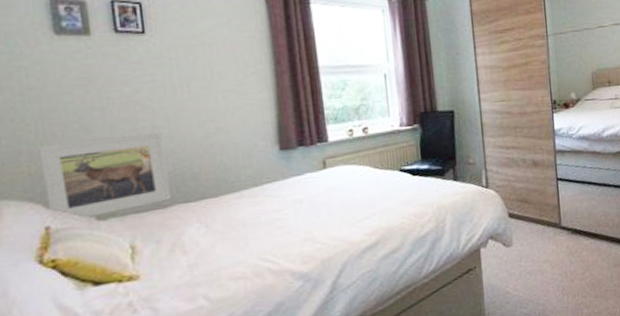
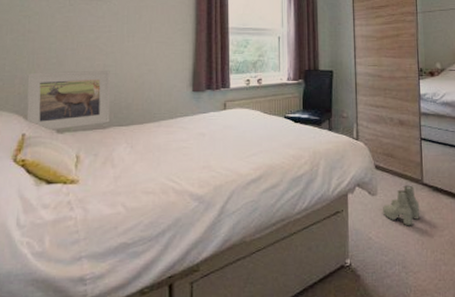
boots: none [518,230,559,274] -> present [382,185,420,226]

